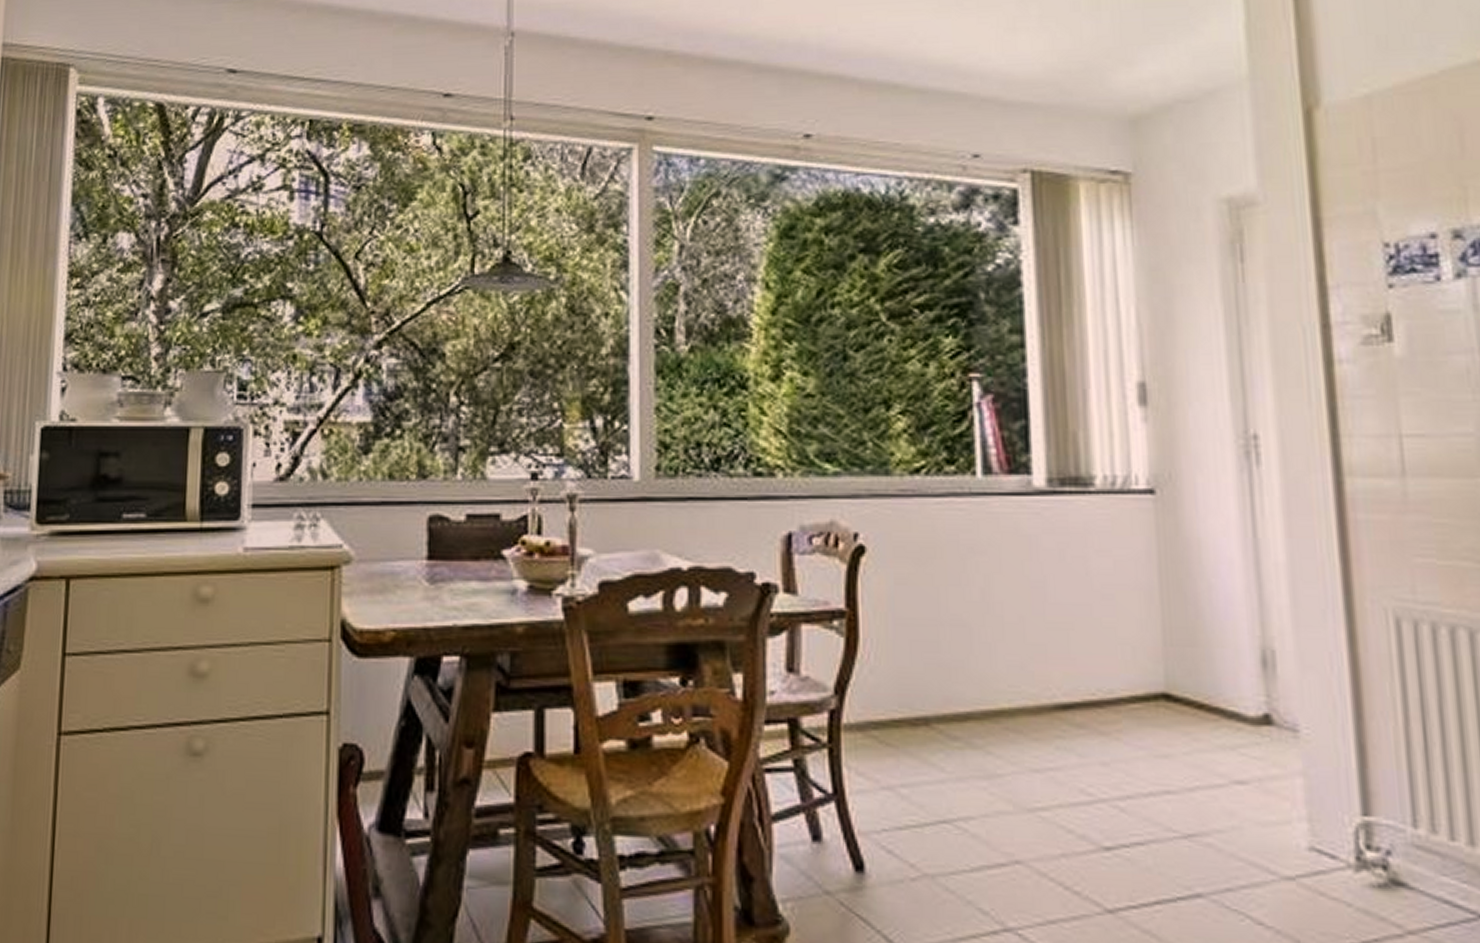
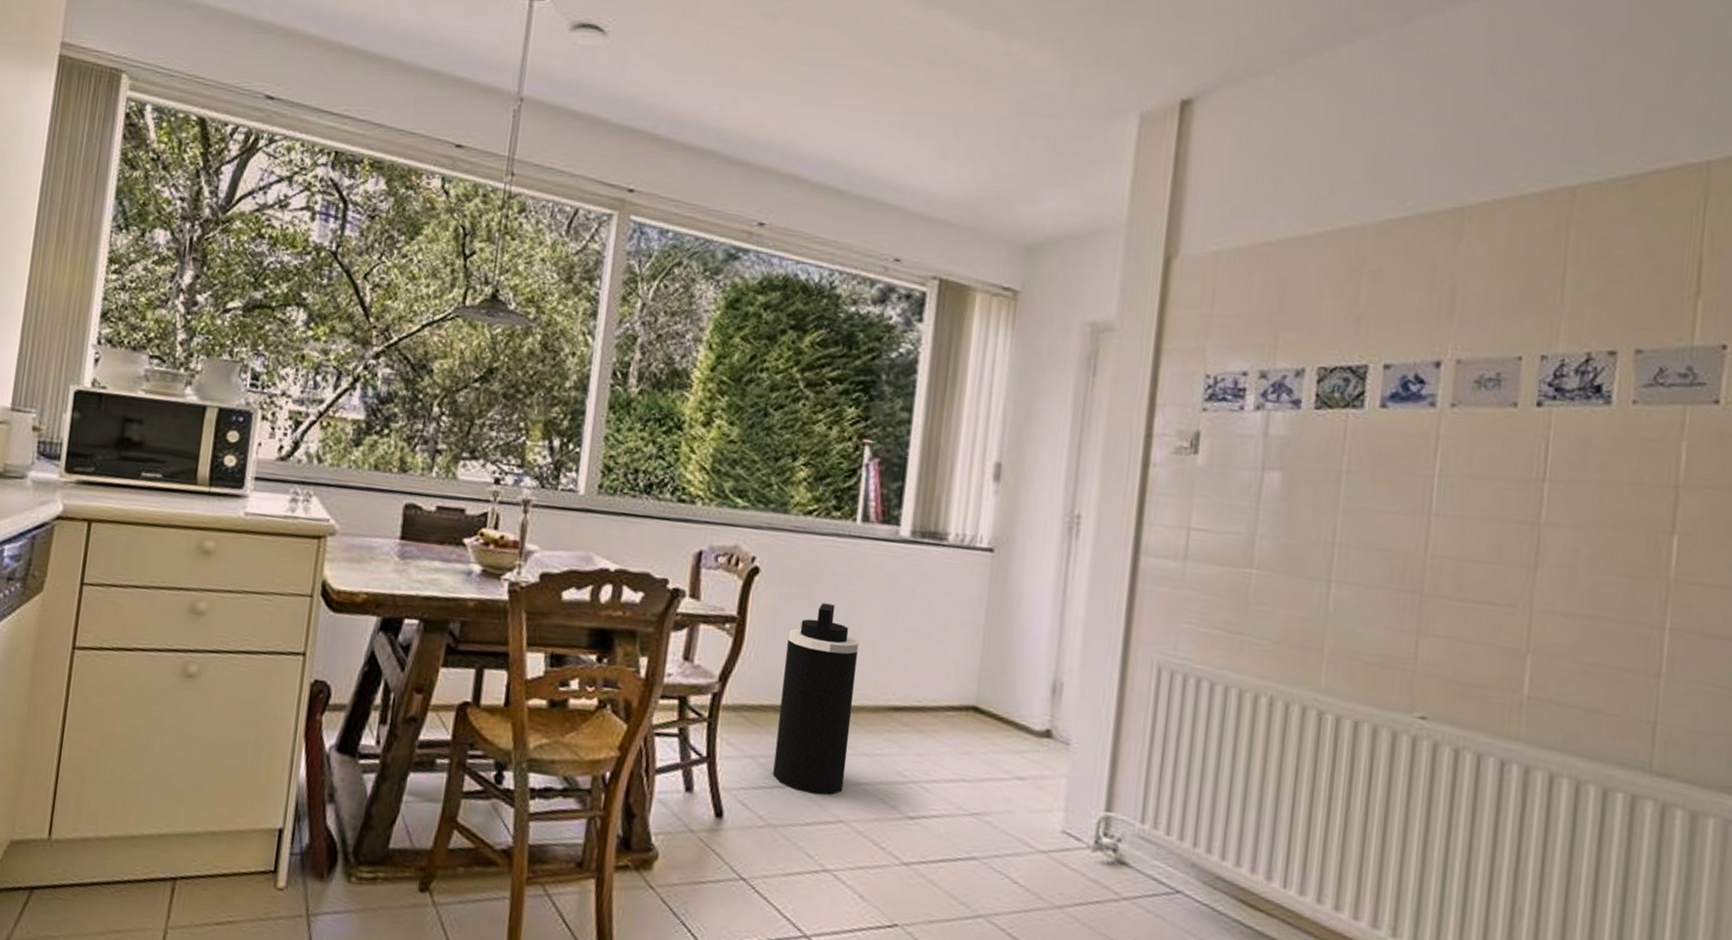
trash can: none [912,582,1013,830] -> present [773,603,859,795]

